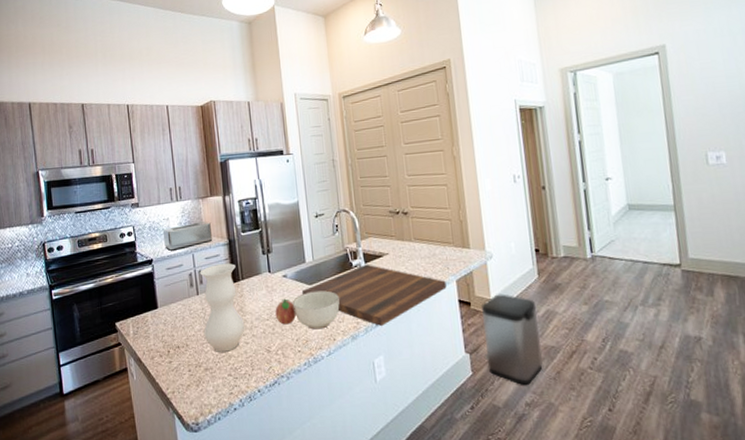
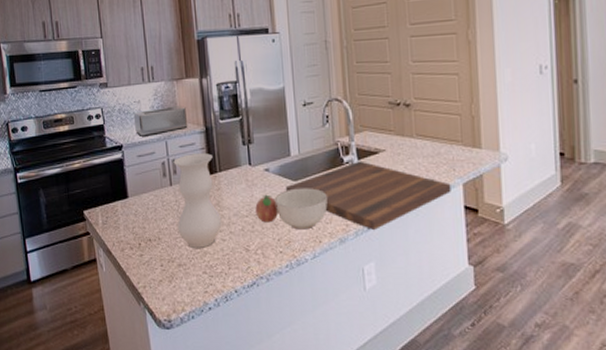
pedal bin: present [482,294,543,385] -> none [490,201,559,304]

